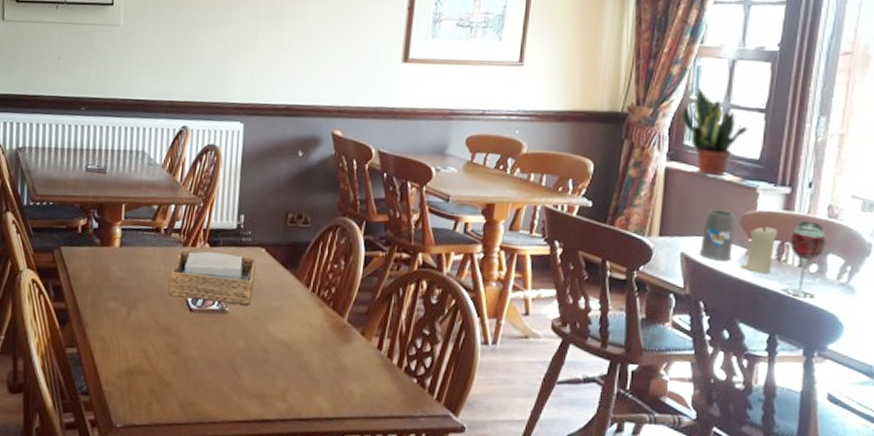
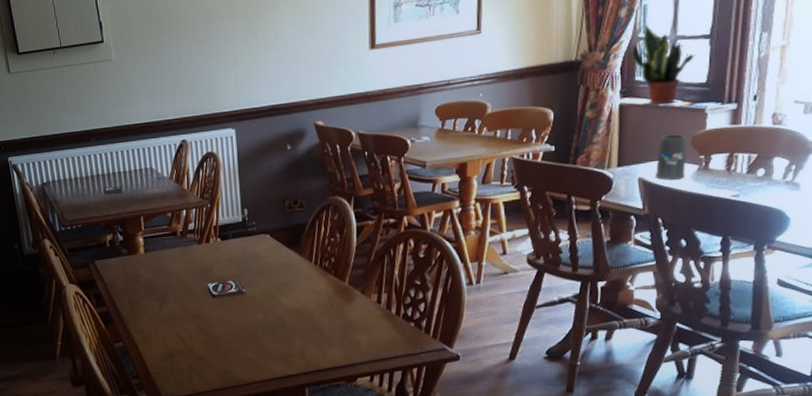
napkin holder: present [168,249,257,305] -> none [190,243,264,288]
candle: present [740,226,778,274] -> none [693,142,727,185]
wineglass: present [786,220,826,298] -> none [736,131,772,200]

